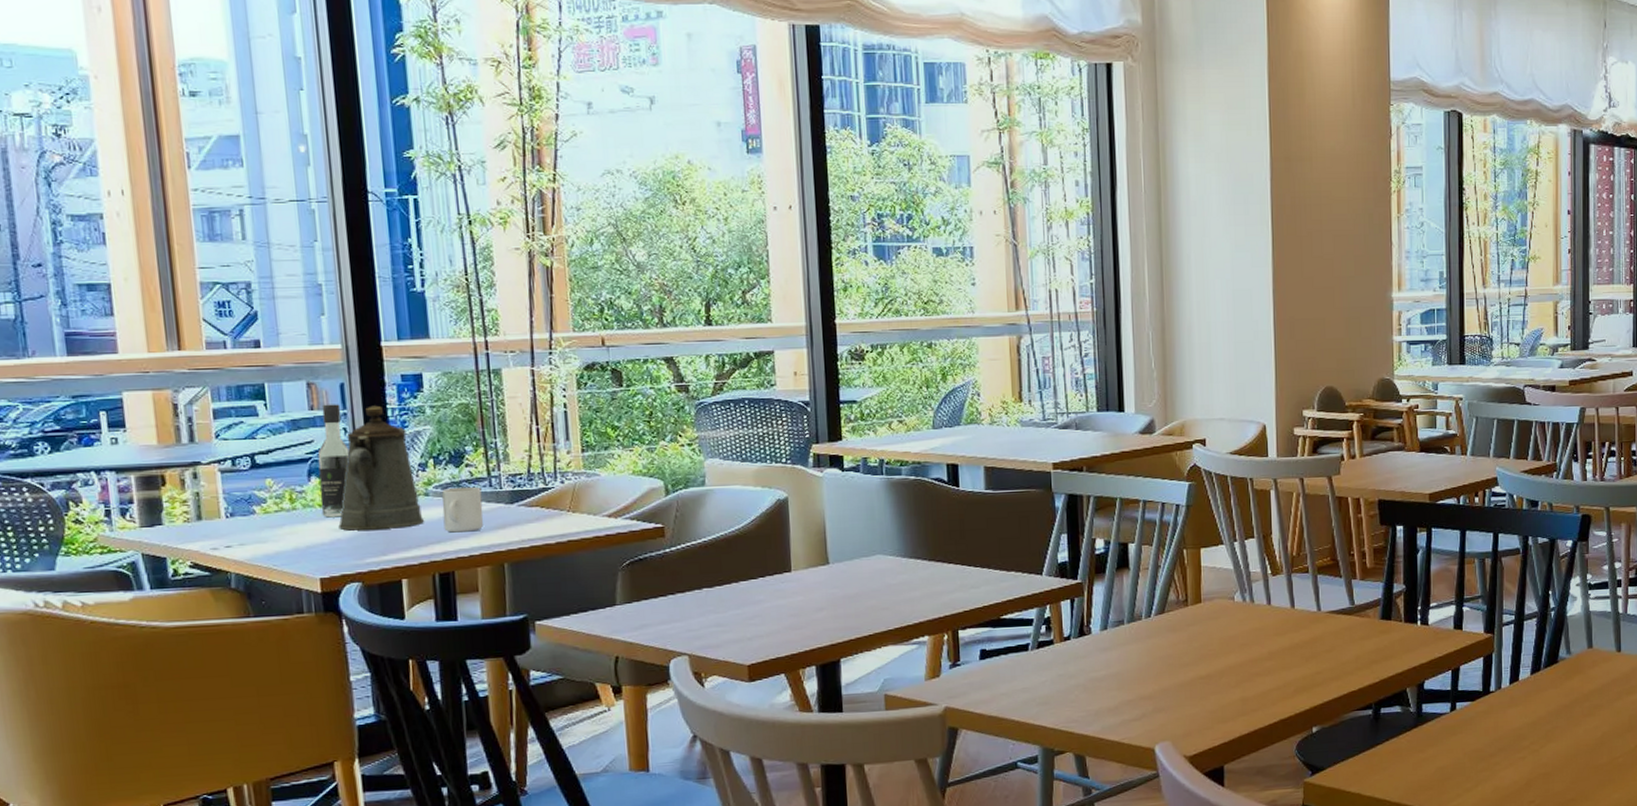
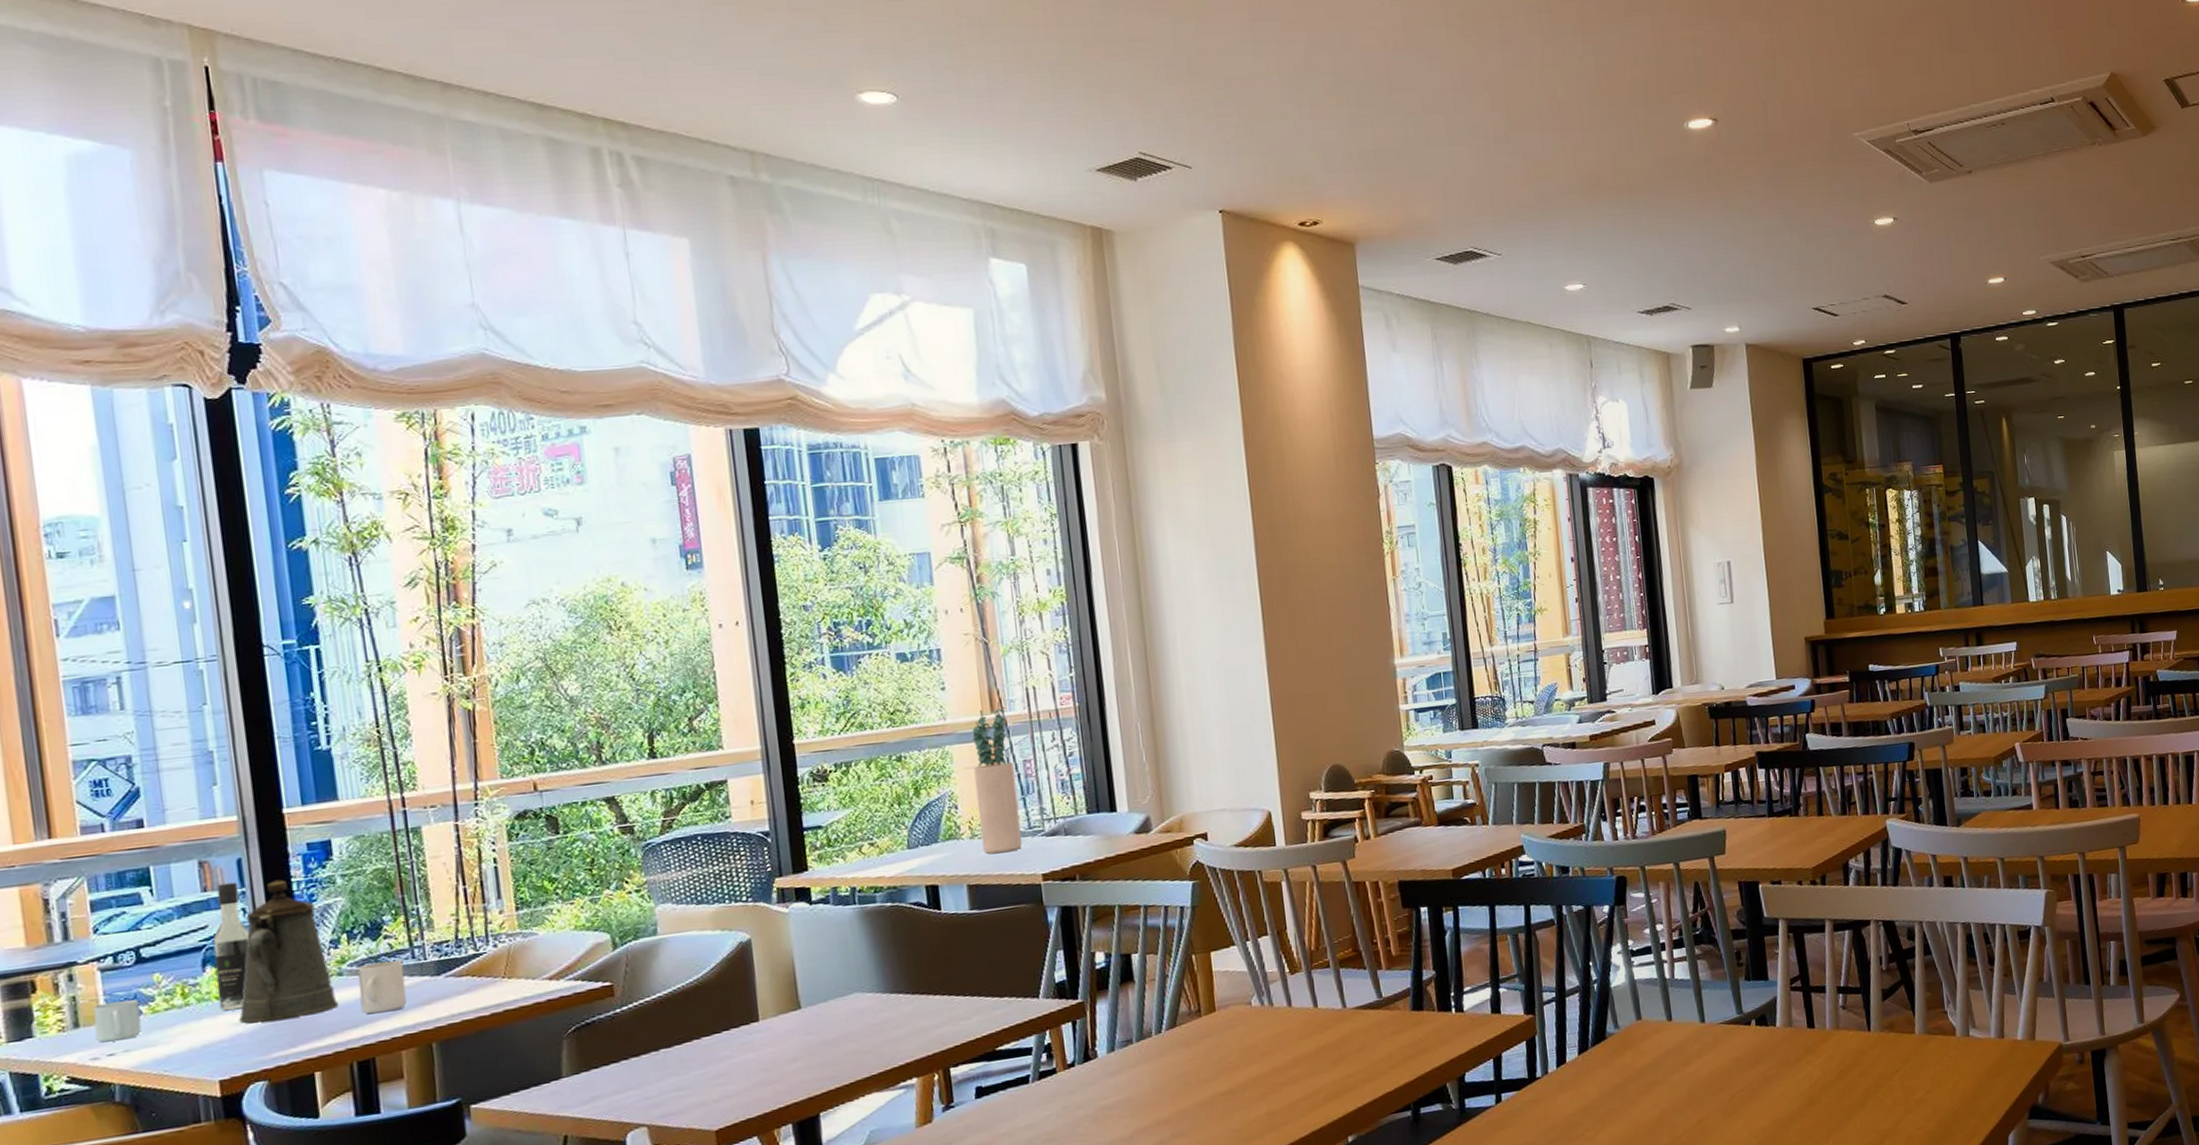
cup: none [213,499,255,535] -> present [93,999,142,1043]
vase: none [996,300,1037,441] -> present [972,701,1023,854]

